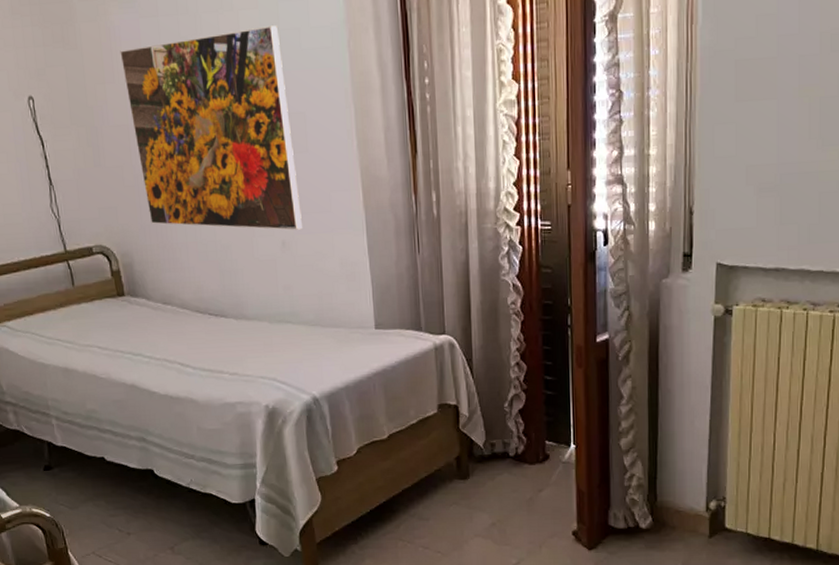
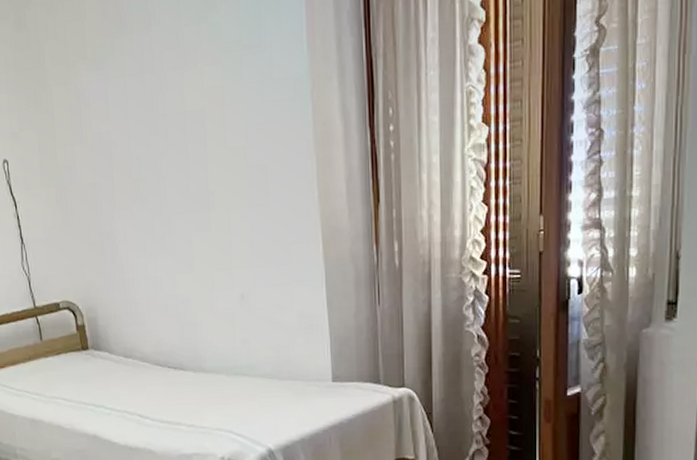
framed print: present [120,25,302,231] -> none [88,79,261,284]

